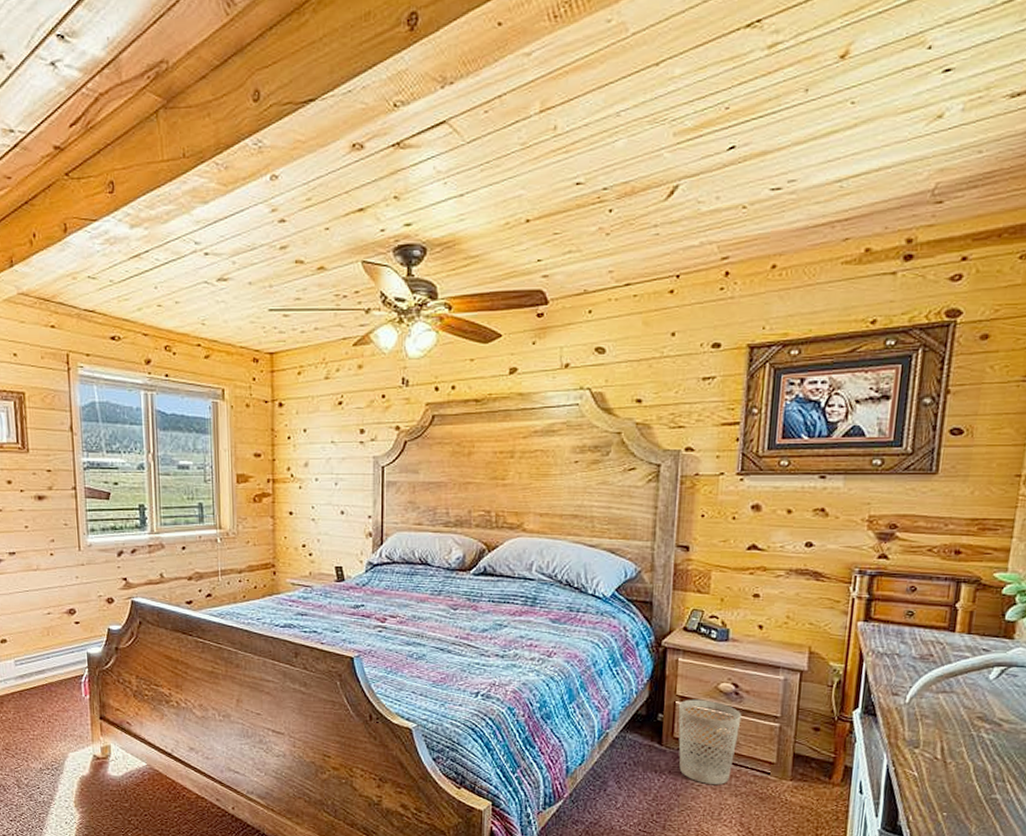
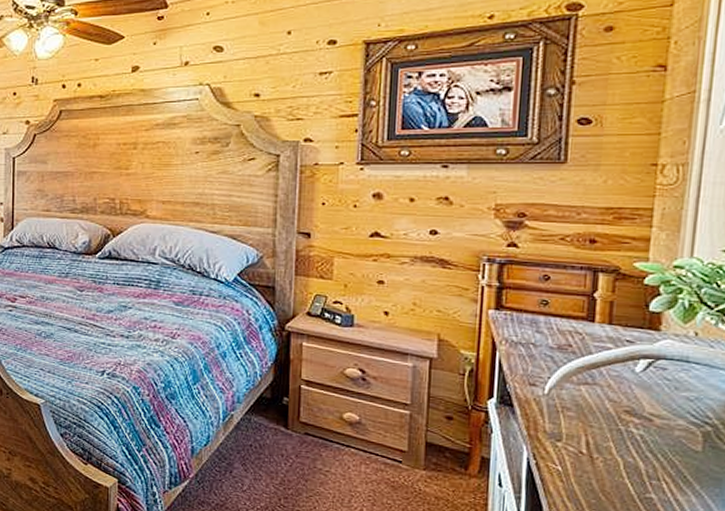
wastebasket: present [678,699,742,784] -> none [303,384,370,471]

